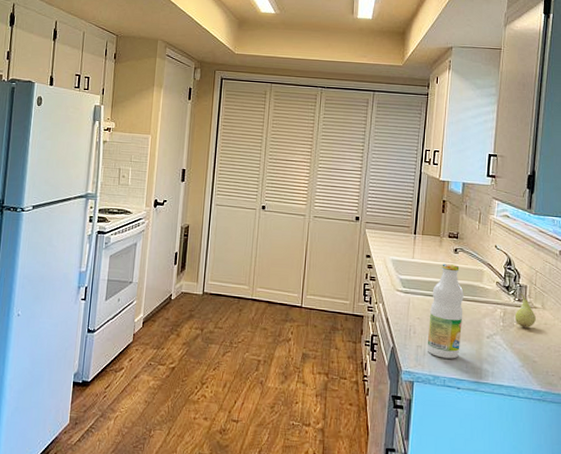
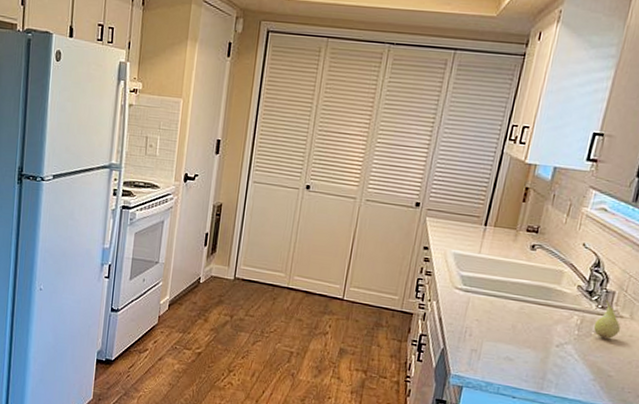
bottle: present [427,264,464,359] -> none [482,261,536,367]

